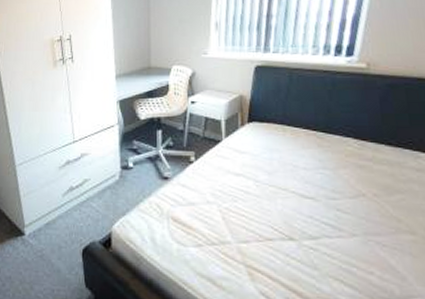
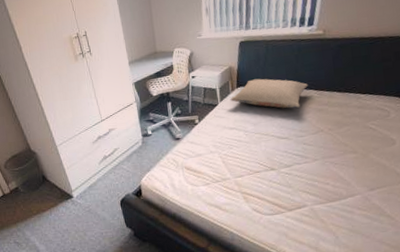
pillow: none [238,114,346,159] -> present [230,78,309,109]

